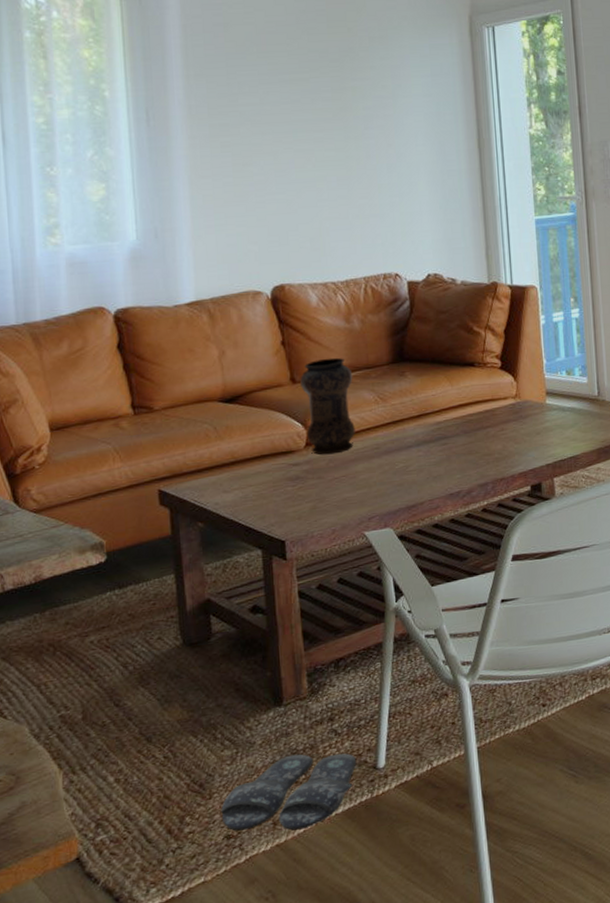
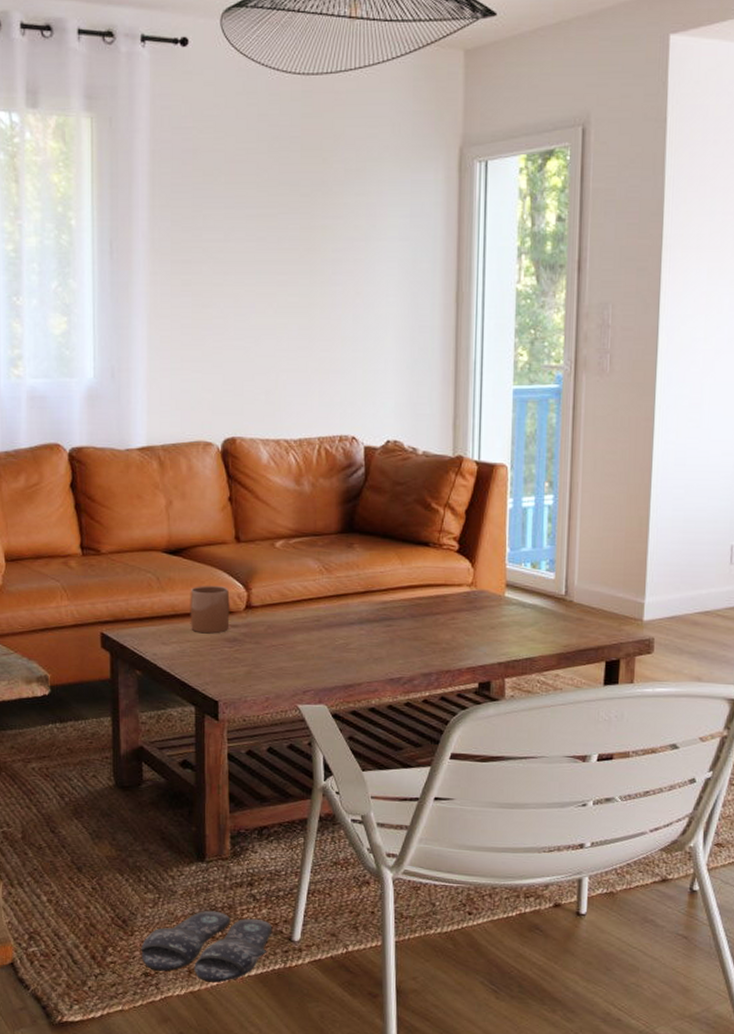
mug: none [249,427,291,477] -> present [190,585,230,634]
vase: present [300,357,355,455] -> none [245,520,299,621]

